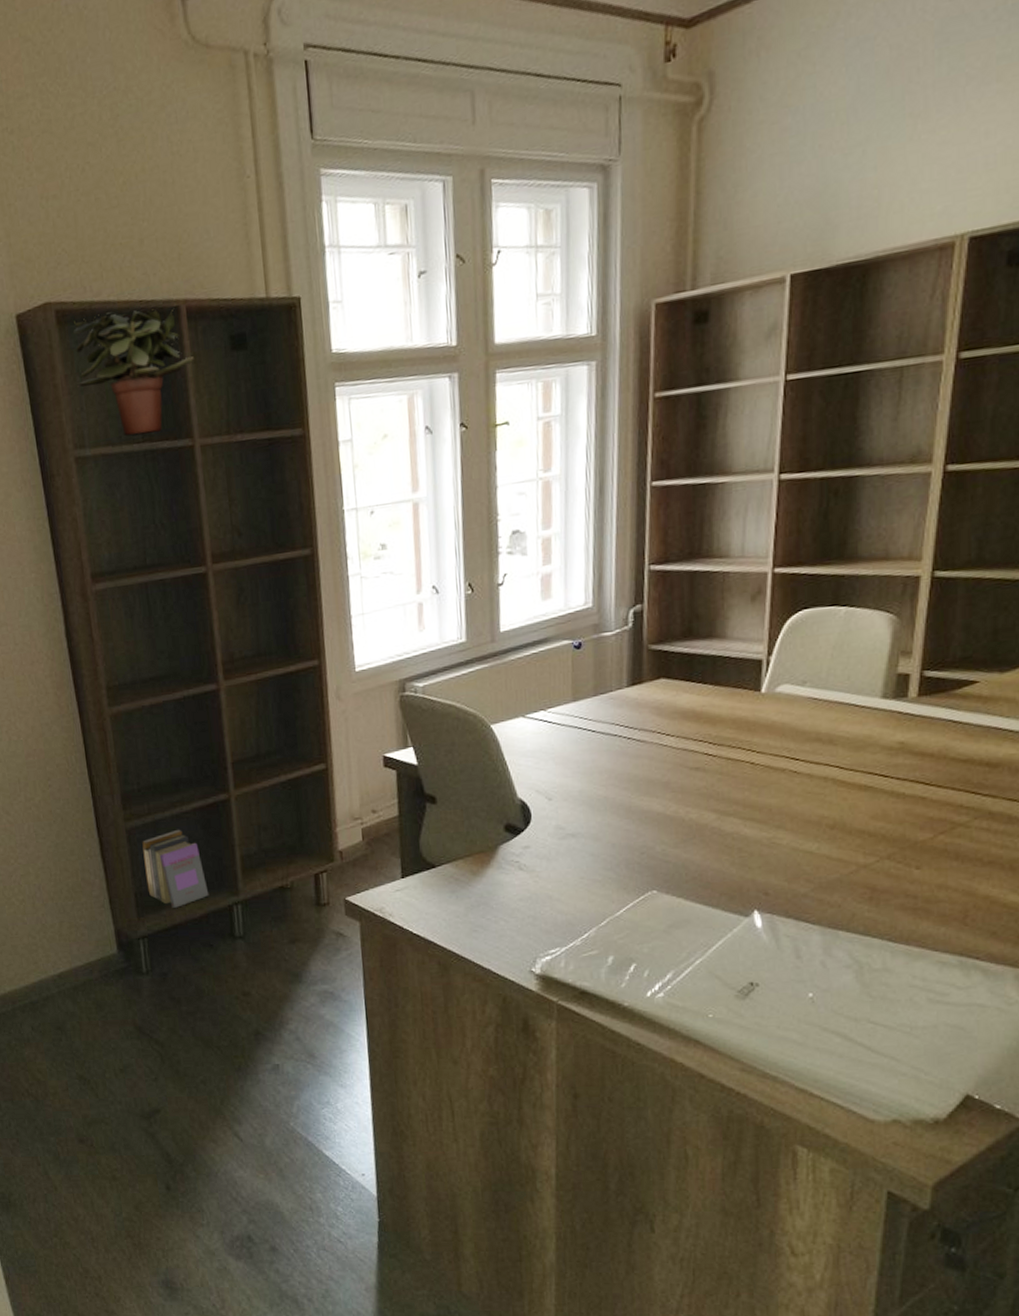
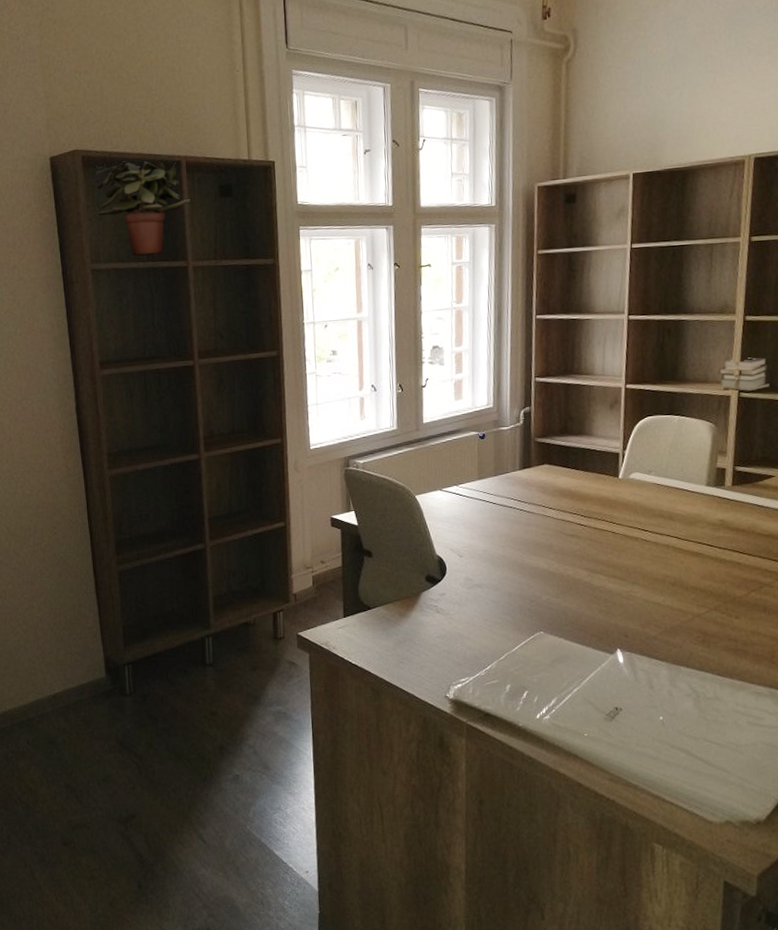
books: present [142,829,209,908] -> none [131,572,185,639]
books: none [905,521,977,569] -> present [719,357,769,391]

